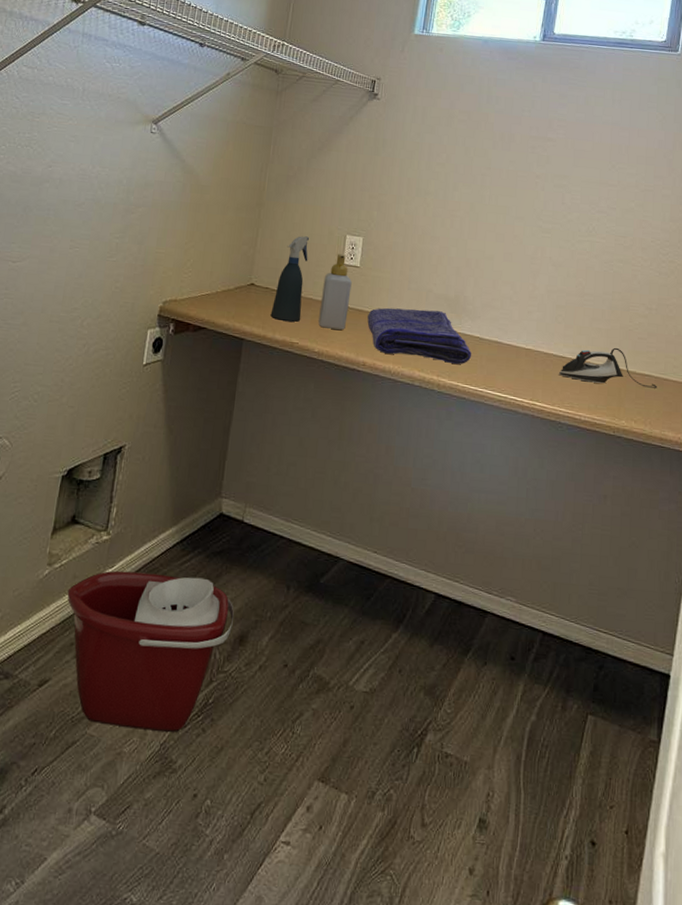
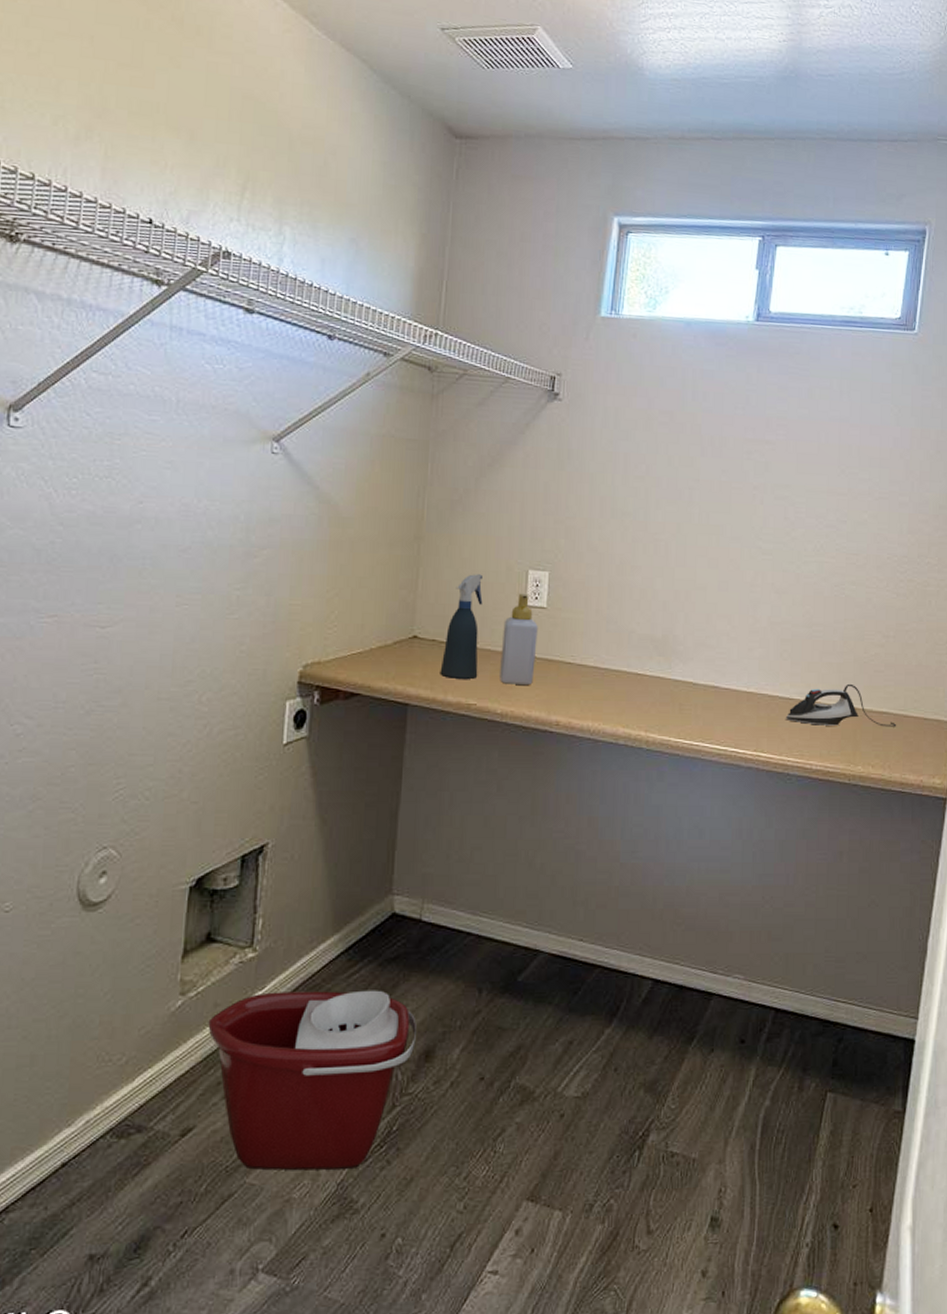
towel: present [367,307,471,364] -> none [559,654,684,715]

